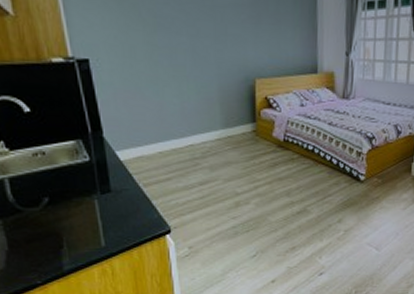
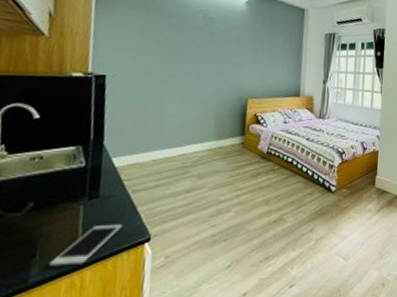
cell phone: none [78,217,140,256] -> present [49,224,123,266]

